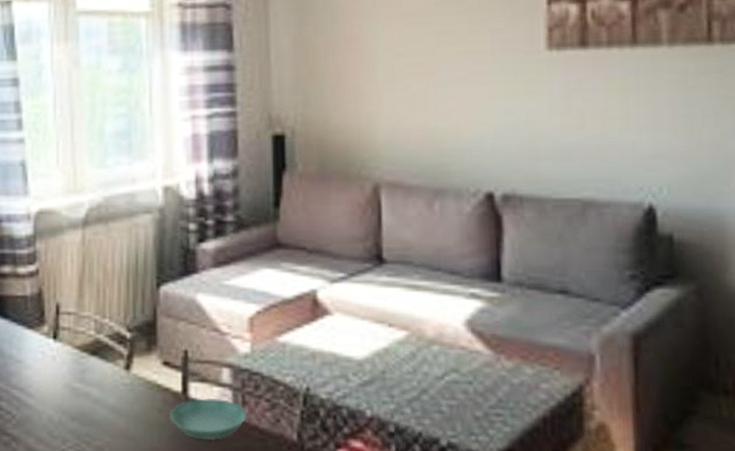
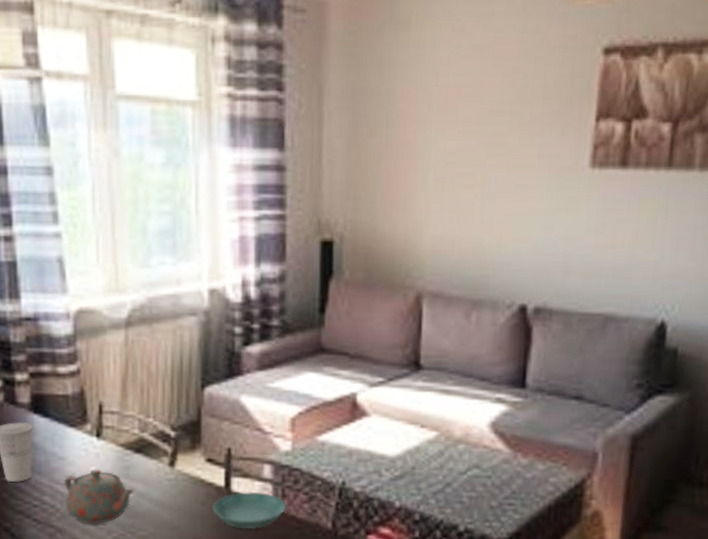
teapot: none [20,373,90,433] -> present [64,469,135,525]

